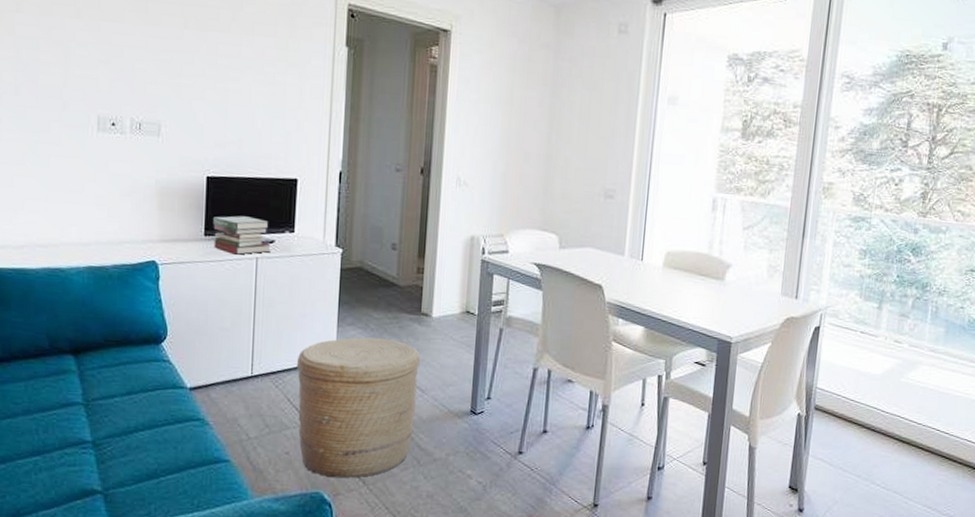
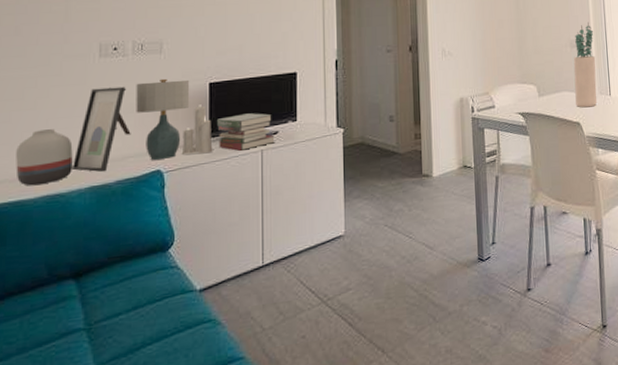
vase: none [18,199,72,256] -> present [16,129,73,186]
picture frame: none [71,164,128,254] -> present [72,86,131,172]
table lamp: none [133,164,187,251] -> present [136,78,190,160]
candle: none [176,198,208,252] -> present [181,104,213,155]
basket: present [296,337,421,478] -> none [307,204,427,354]
vase: none [600,169,635,271] -> present [573,21,598,108]

